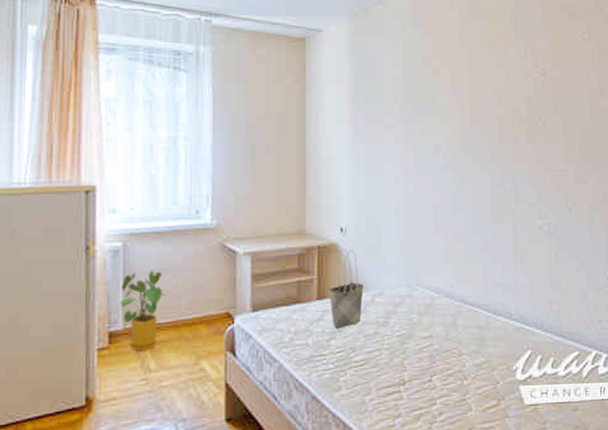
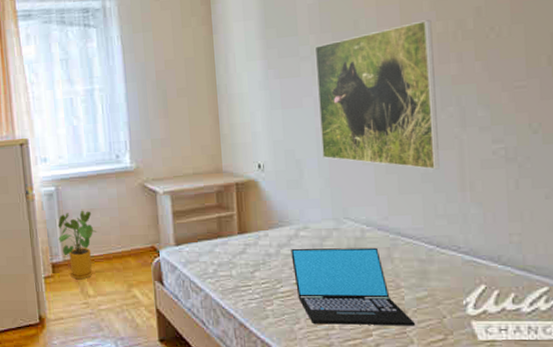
tote bag: present [329,248,364,329] -> none [250,183,287,261]
laptop: none [367,314,474,394] -> present [291,247,416,326]
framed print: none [398,104,498,241] -> present [314,20,440,170]

